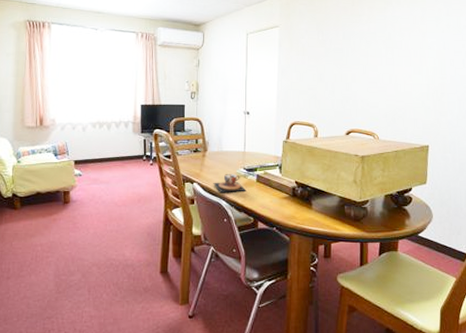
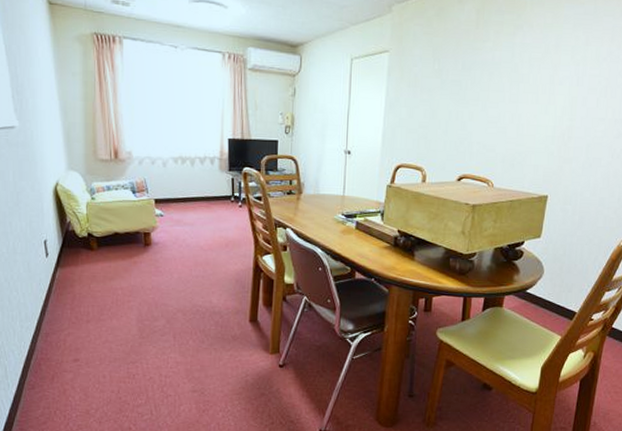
teacup: present [213,173,247,192] -> none [308,218,344,240]

